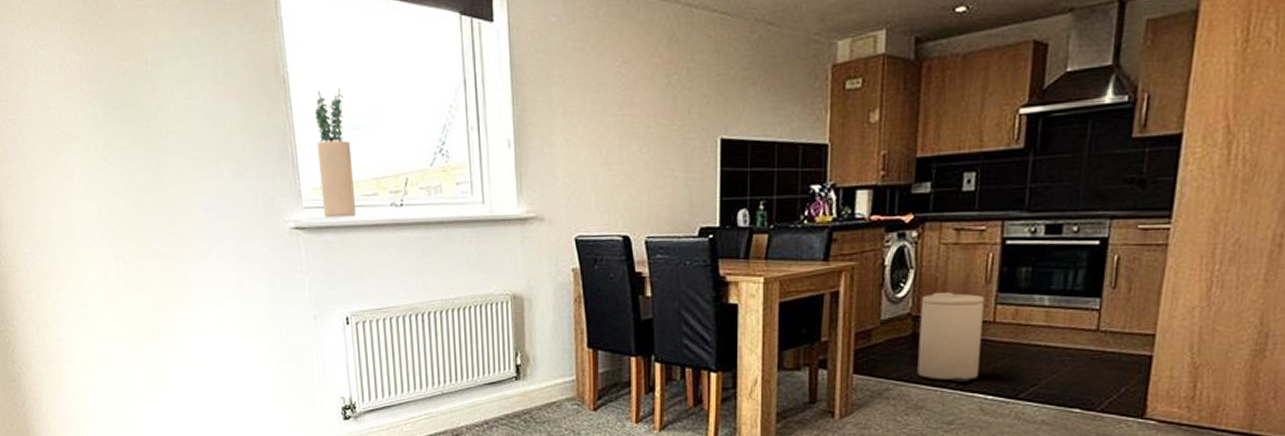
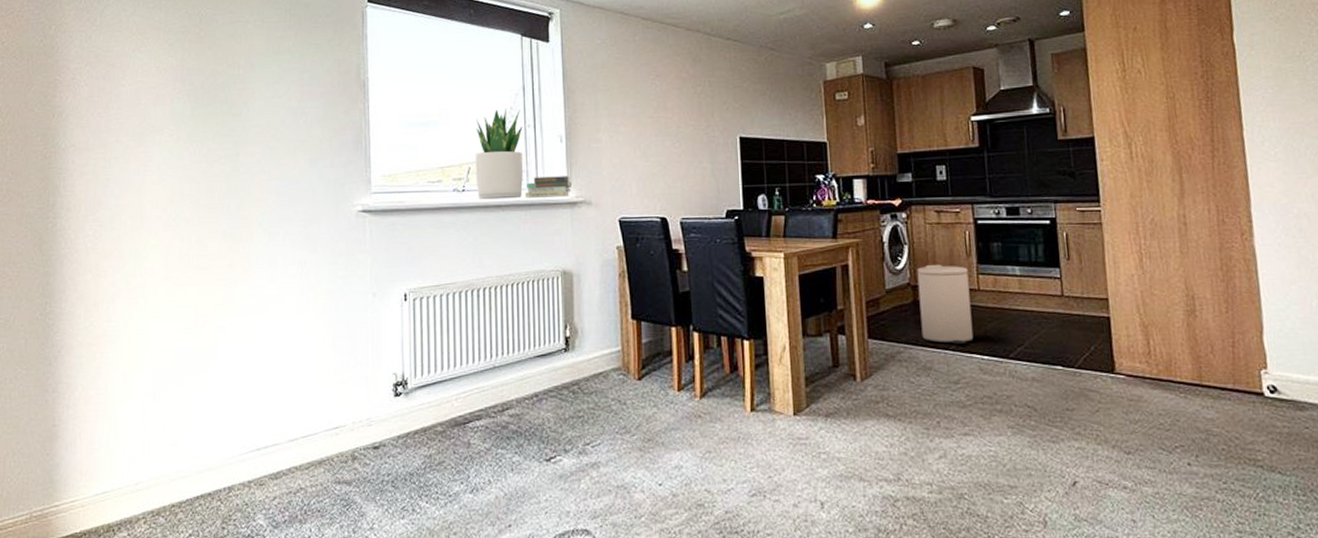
vase: present [315,88,357,218] -> none [389,92,421,202]
planter: none [412,107,467,216] -> present [475,108,523,200]
books: none [469,187,522,213] -> present [524,176,572,198]

